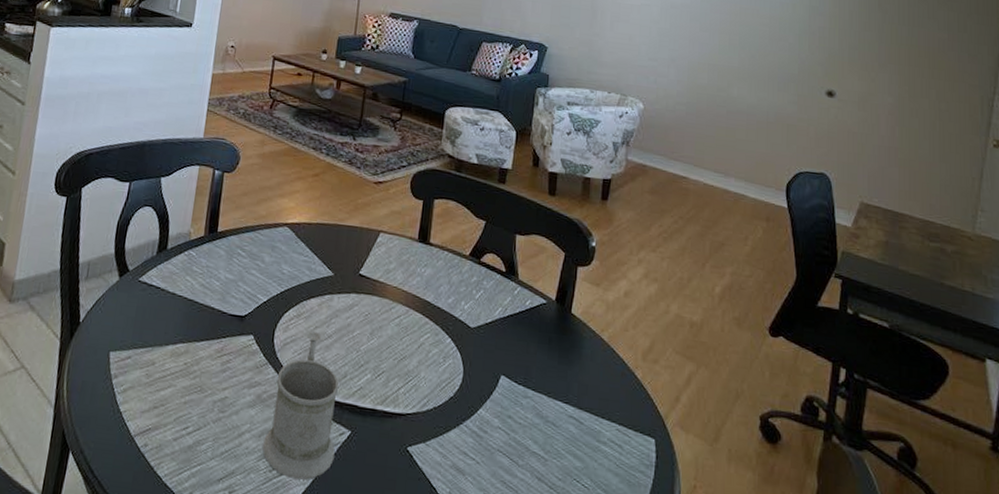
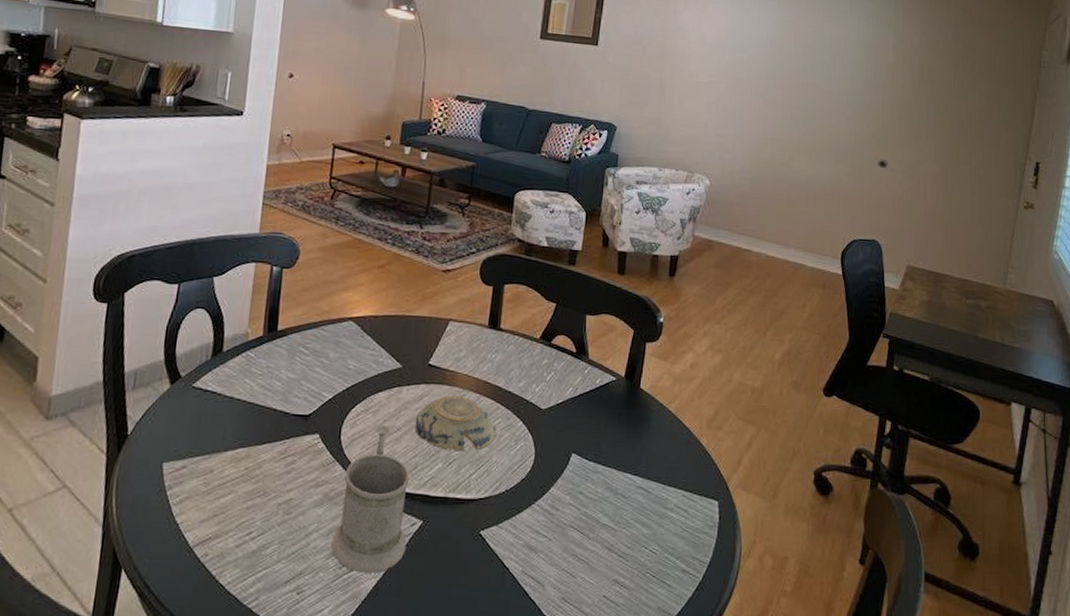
decorative bowl: none [345,307,425,365] -> present [414,396,497,452]

